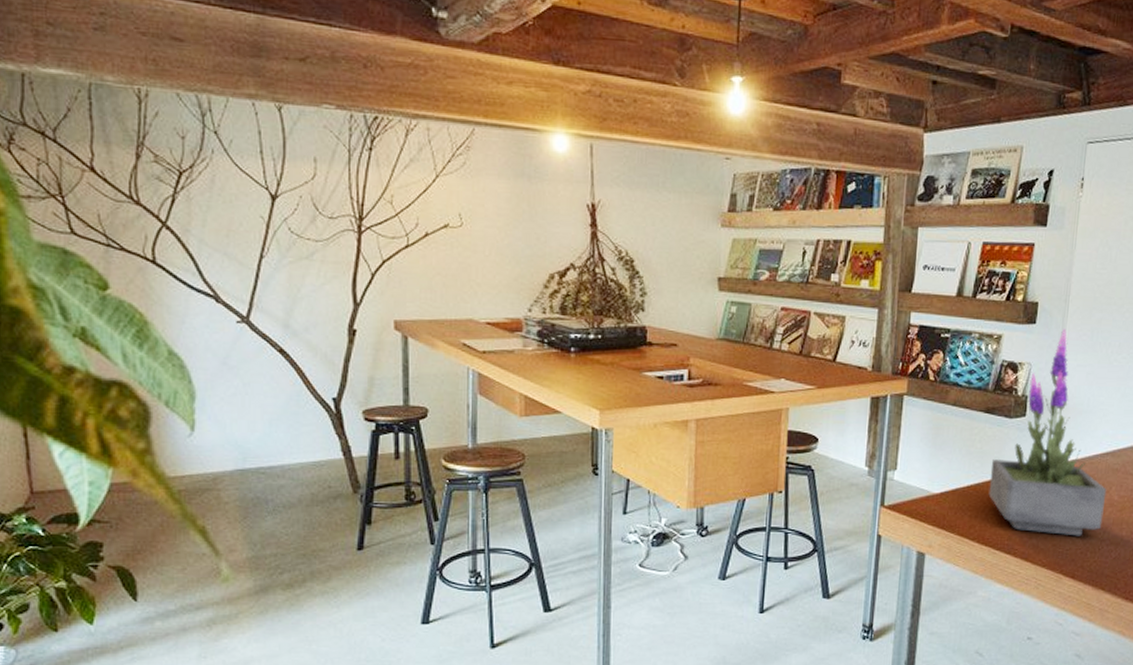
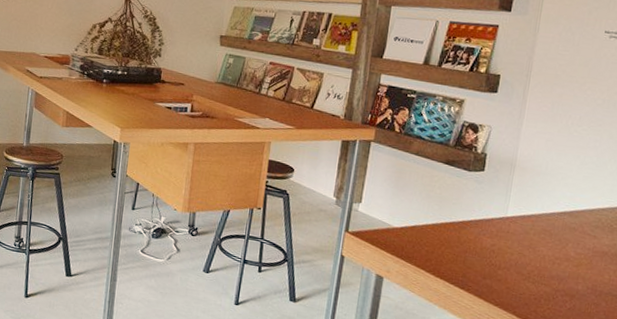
potted plant: present [988,329,1107,536] -> none [445,99,563,284]

